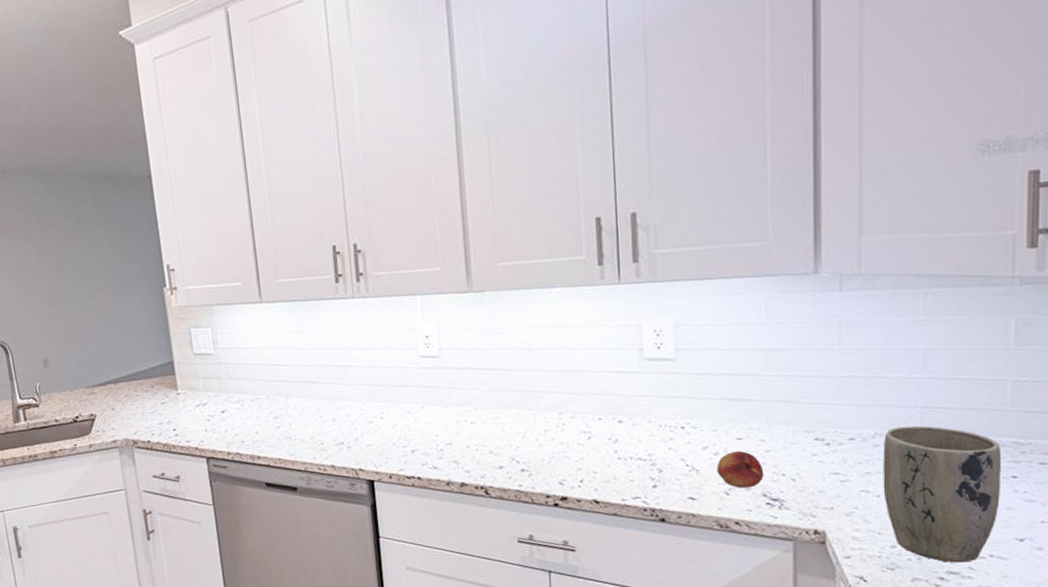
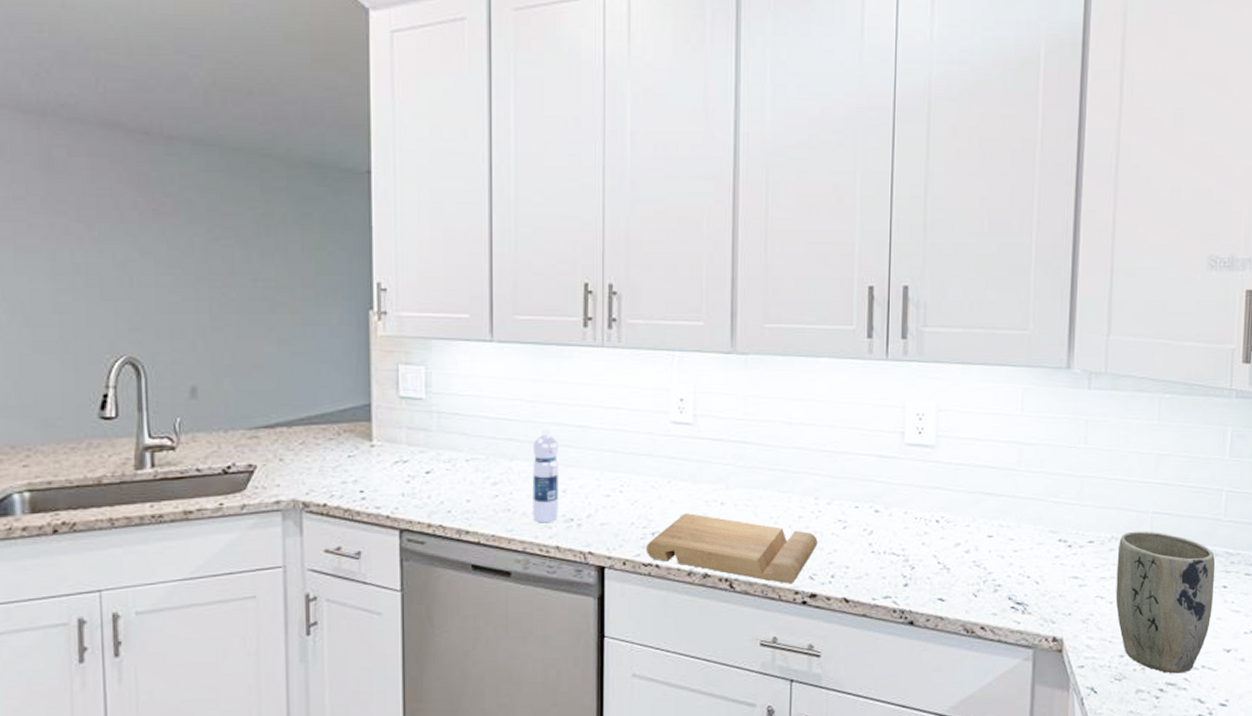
water bottle: none [303,370,331,448] -> present [532,429,558,523]
cutting board: none [408,432,565,489] -> present [646,513,818,584]
fruit: present [716,450,764,488] -> none [967,549,1011,590]

